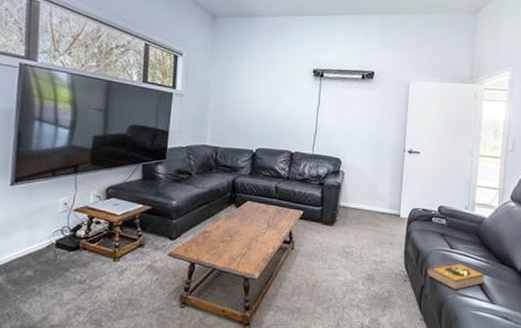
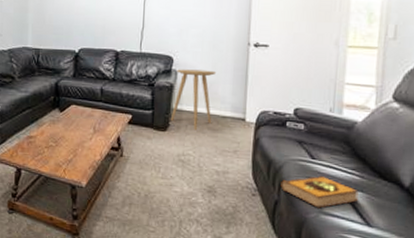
side table: none [338,170,377,225] -> present [171,69,217,131]

